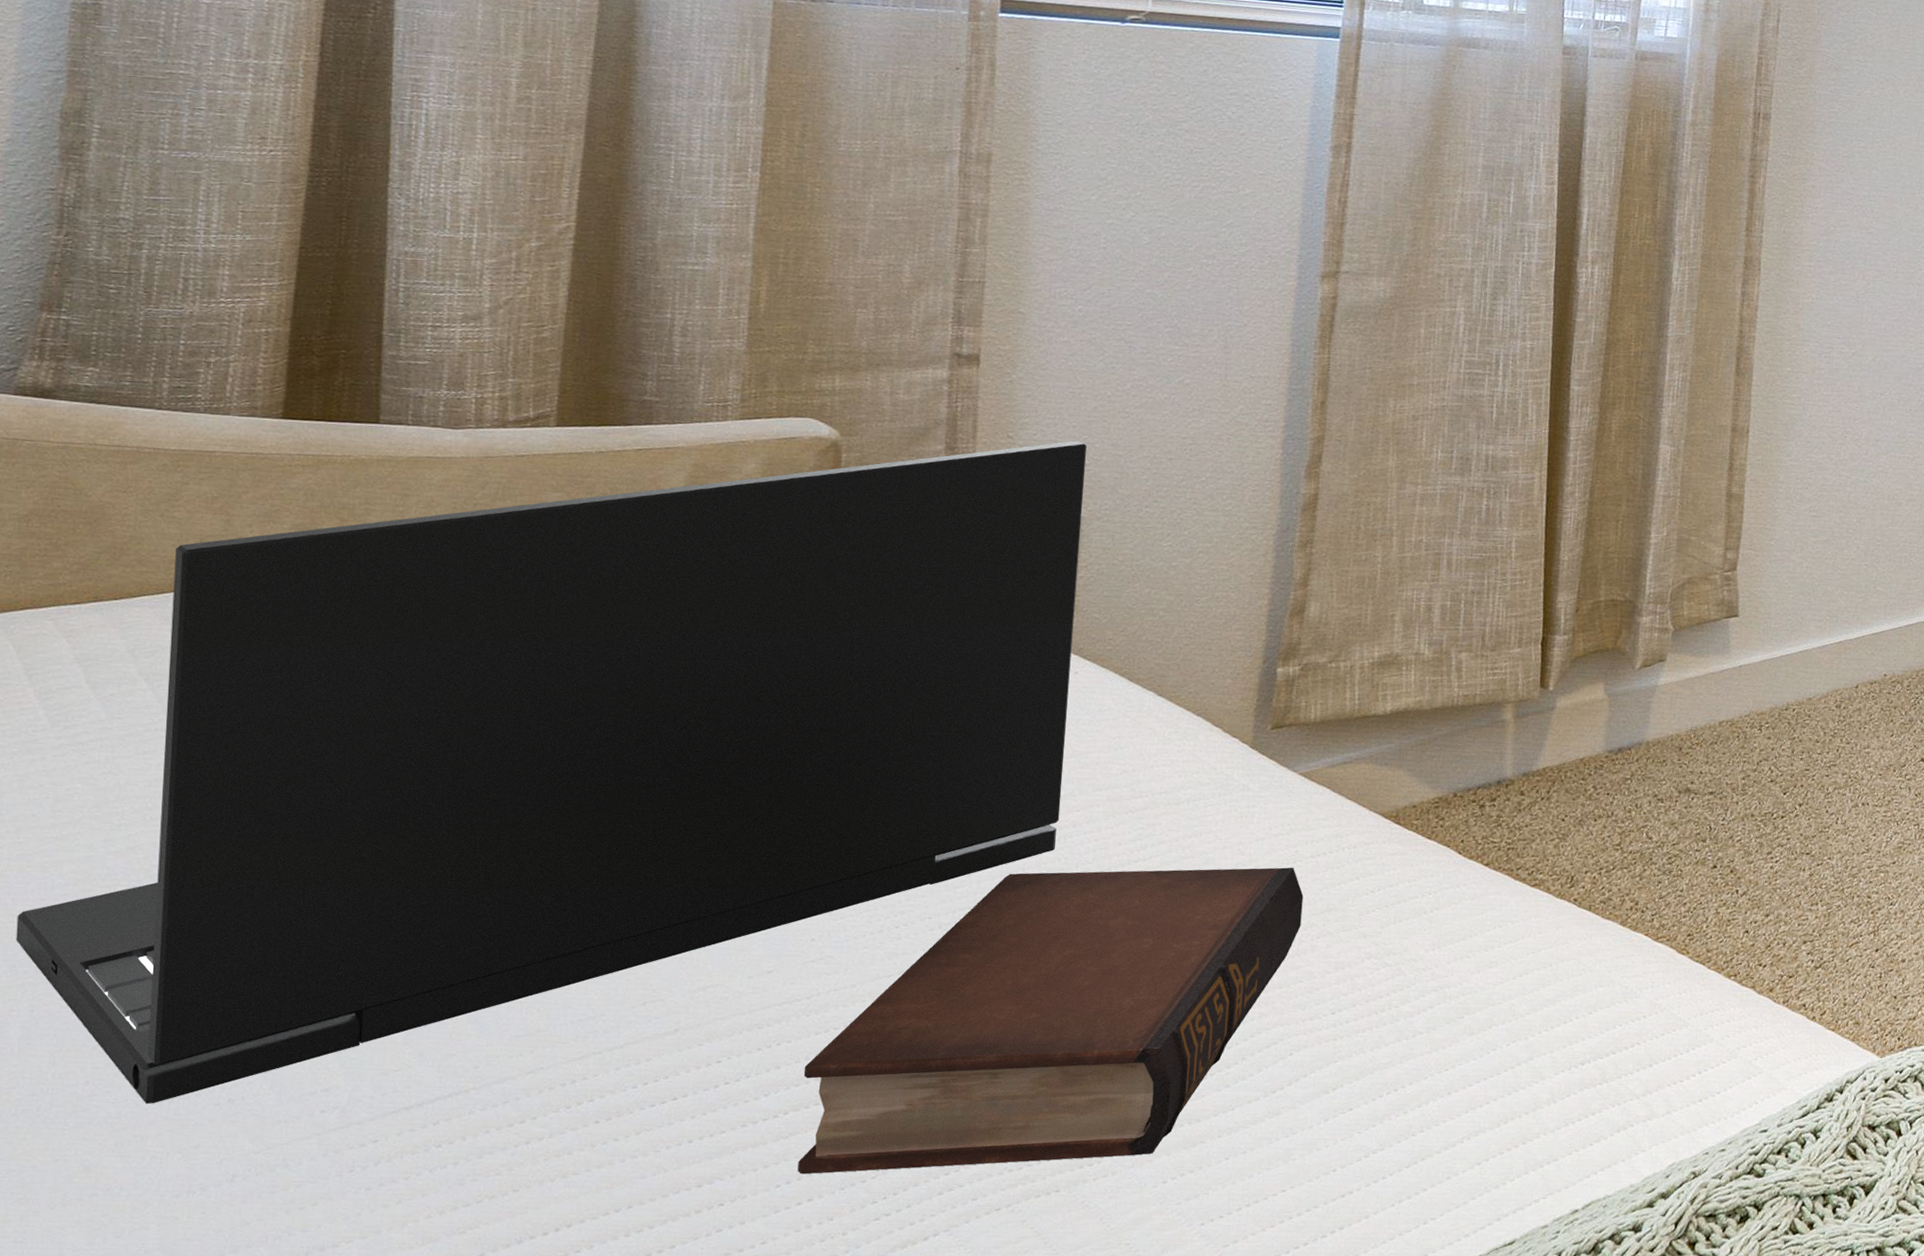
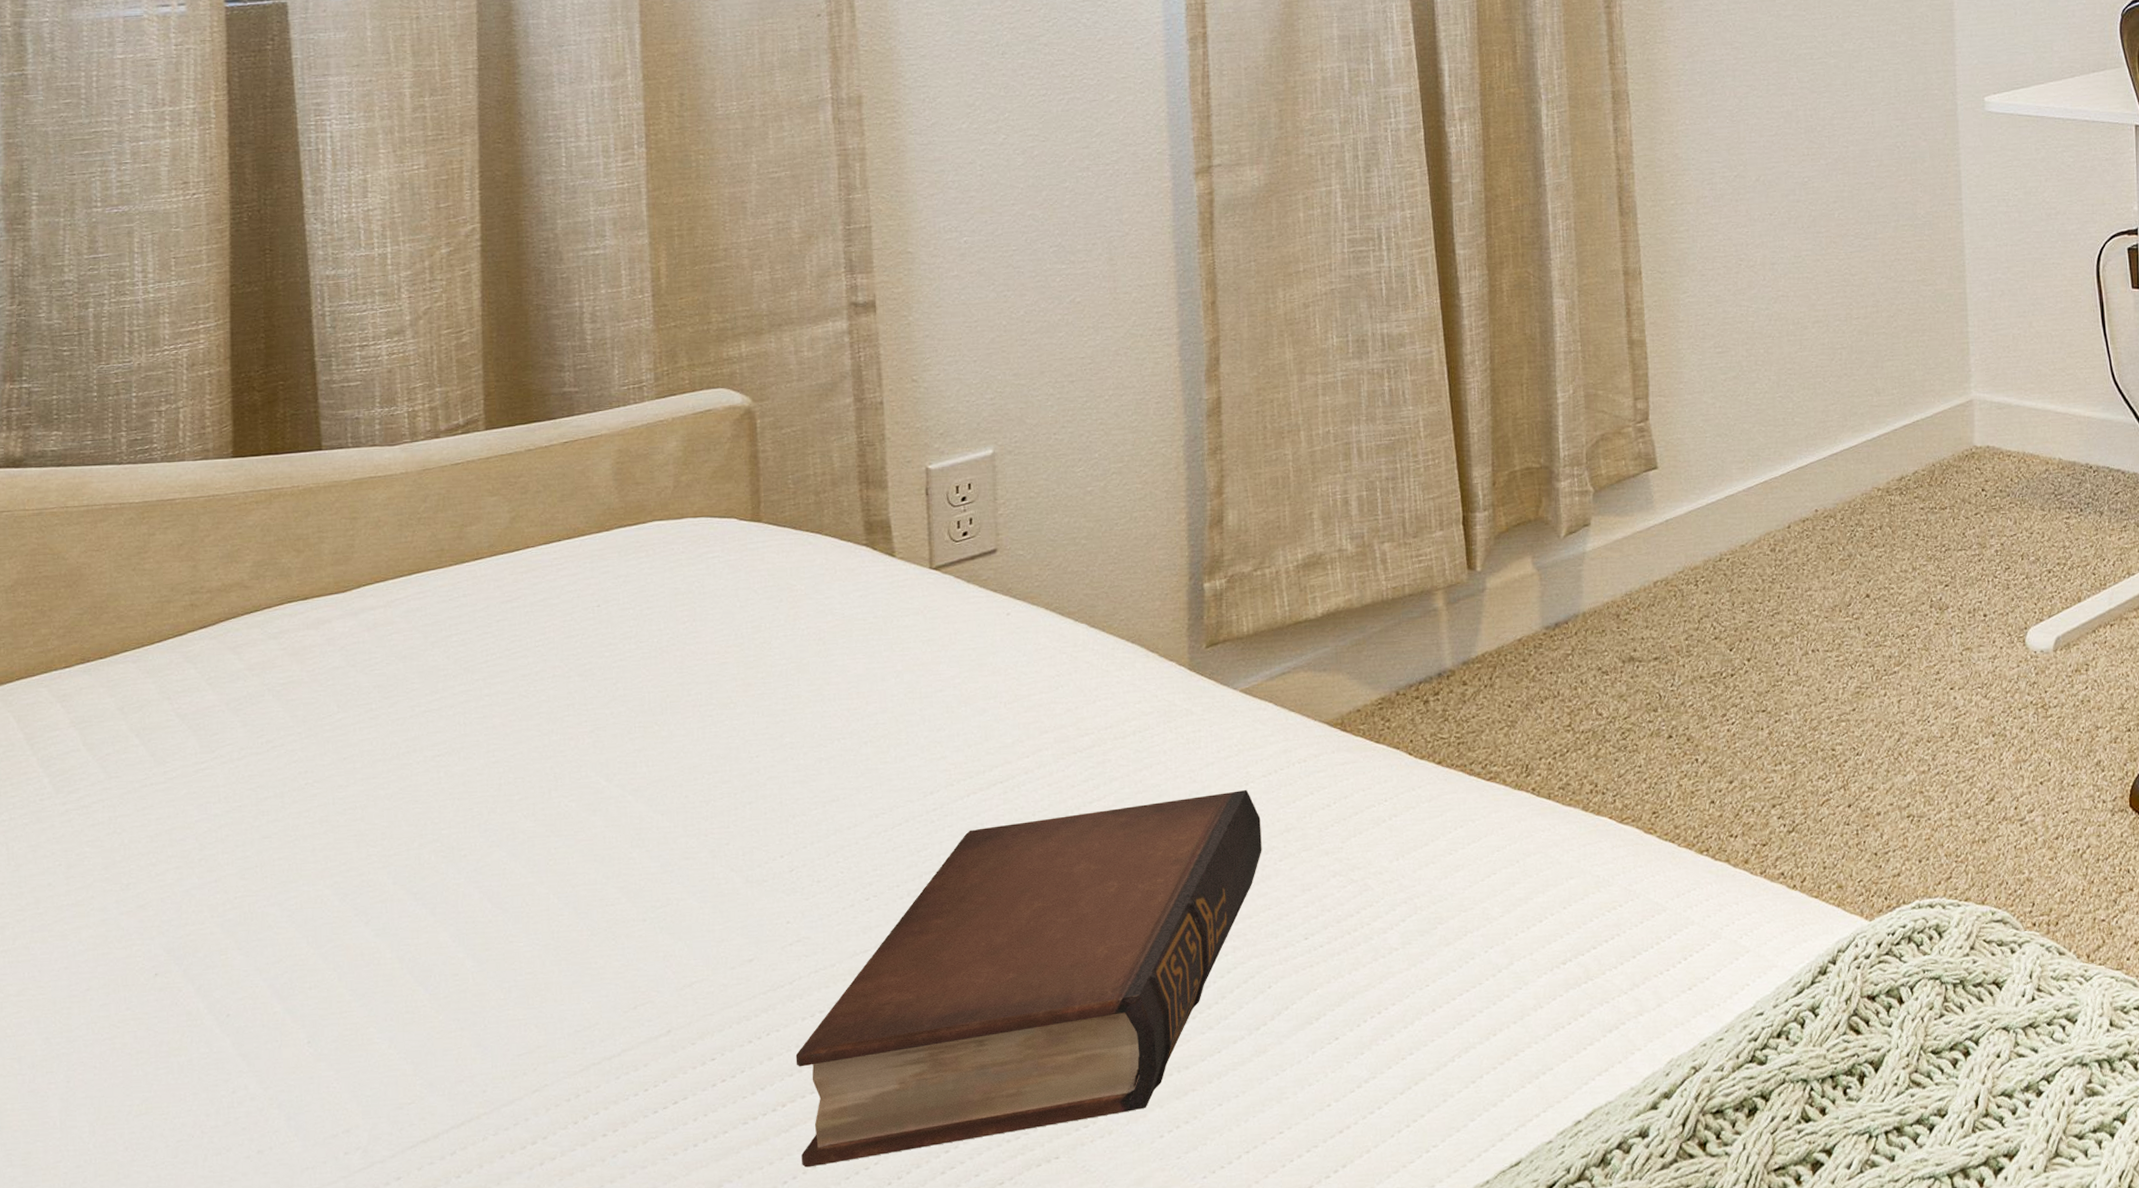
laptop: present [16,440,1087,1104] -> none [45,375,1011,1164]

